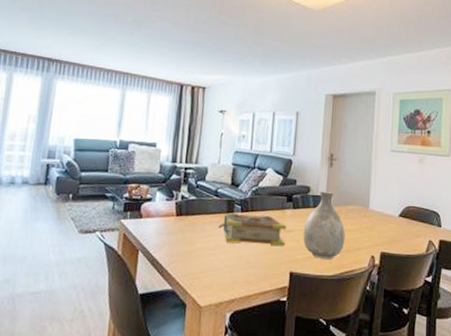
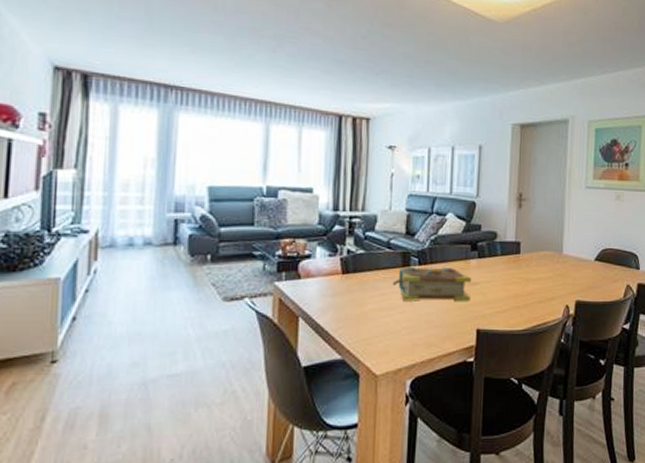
vase: present [303,191,345,259] -> none [490,236,537,312]

